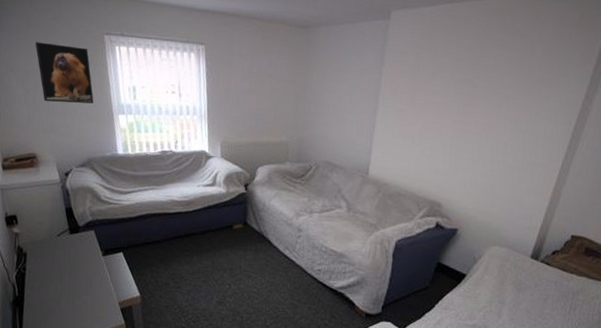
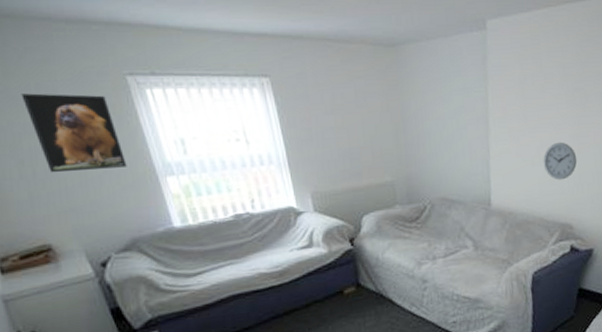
wall clock: none [422,126,456,161] -> present [543,142,578,180]

